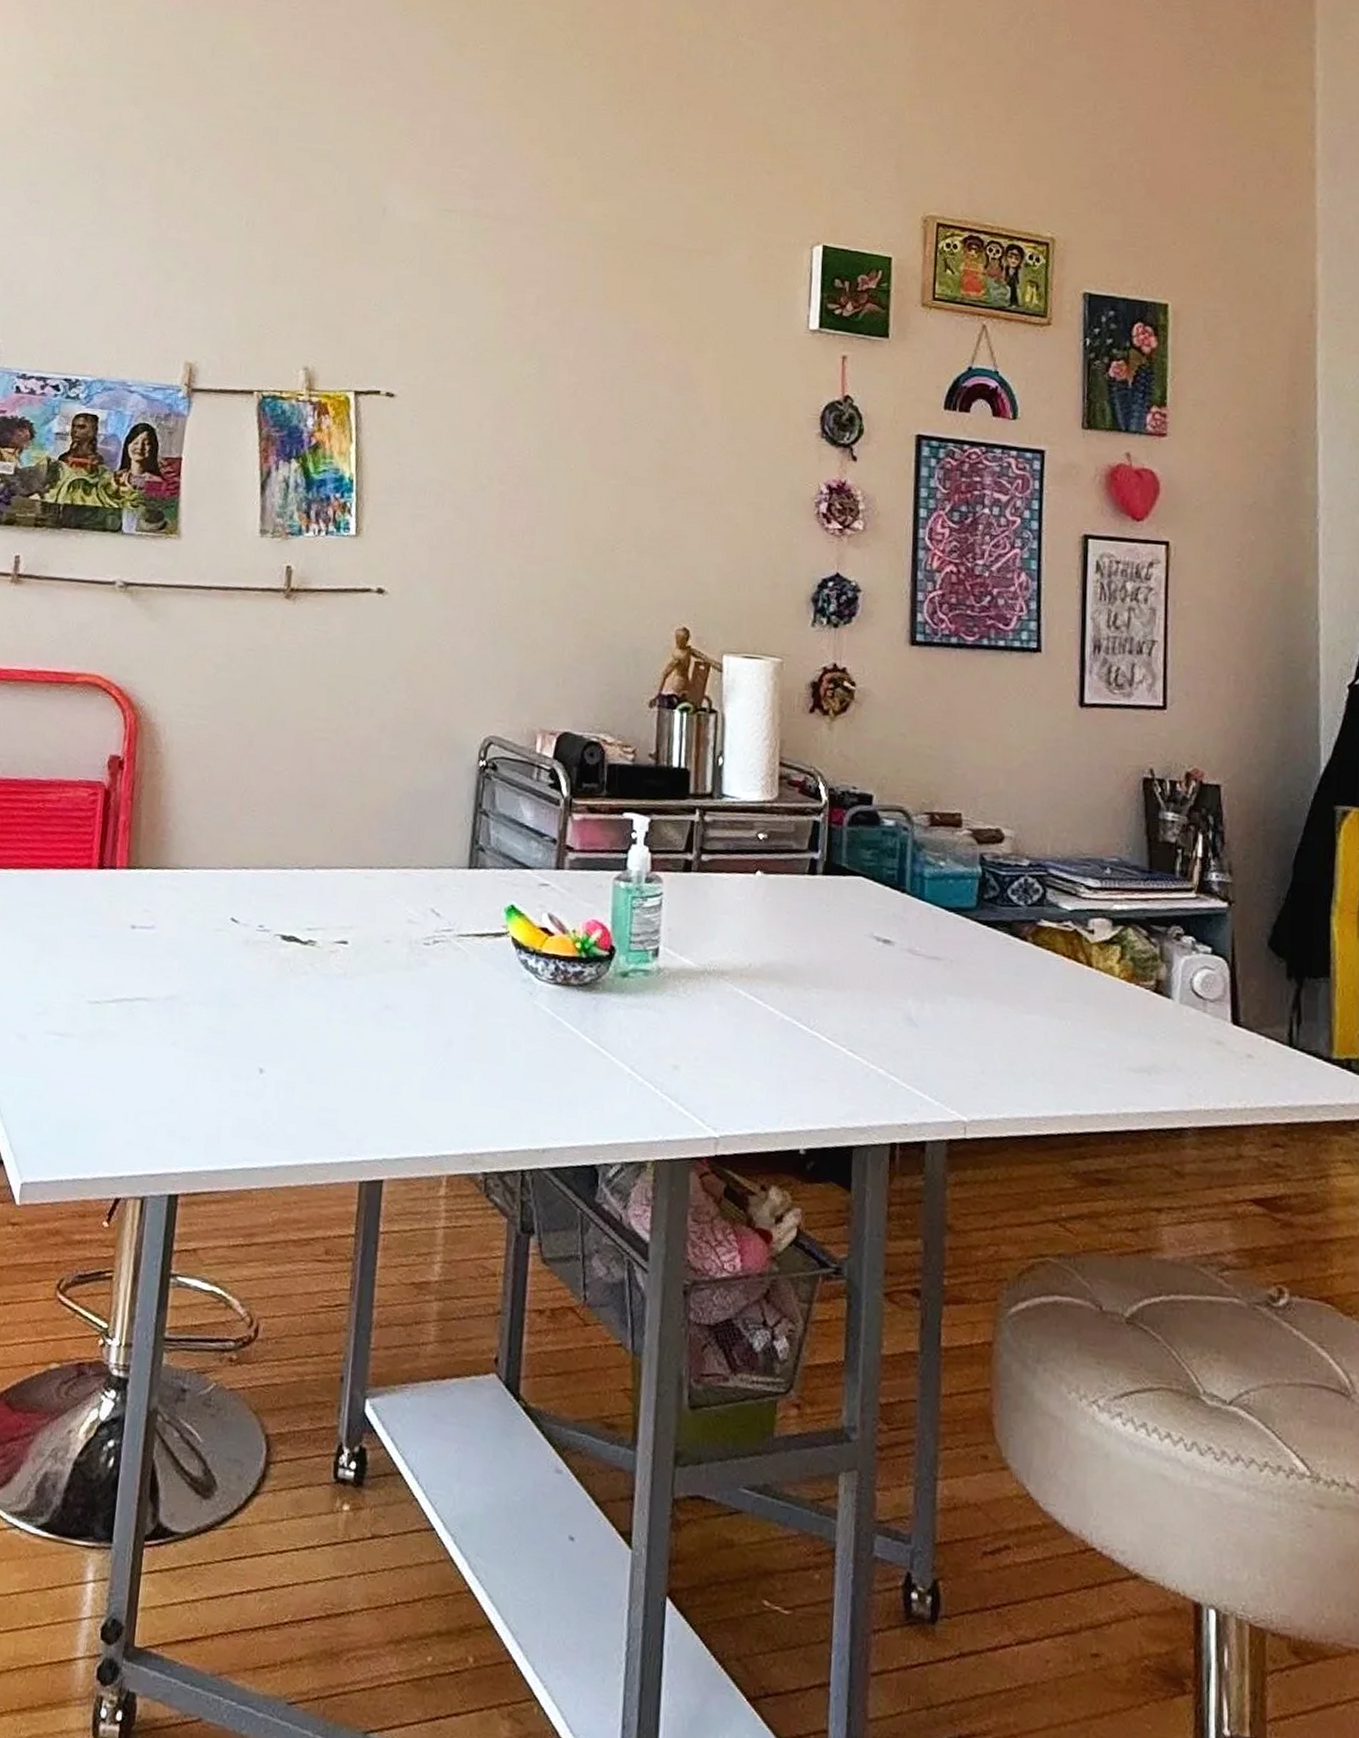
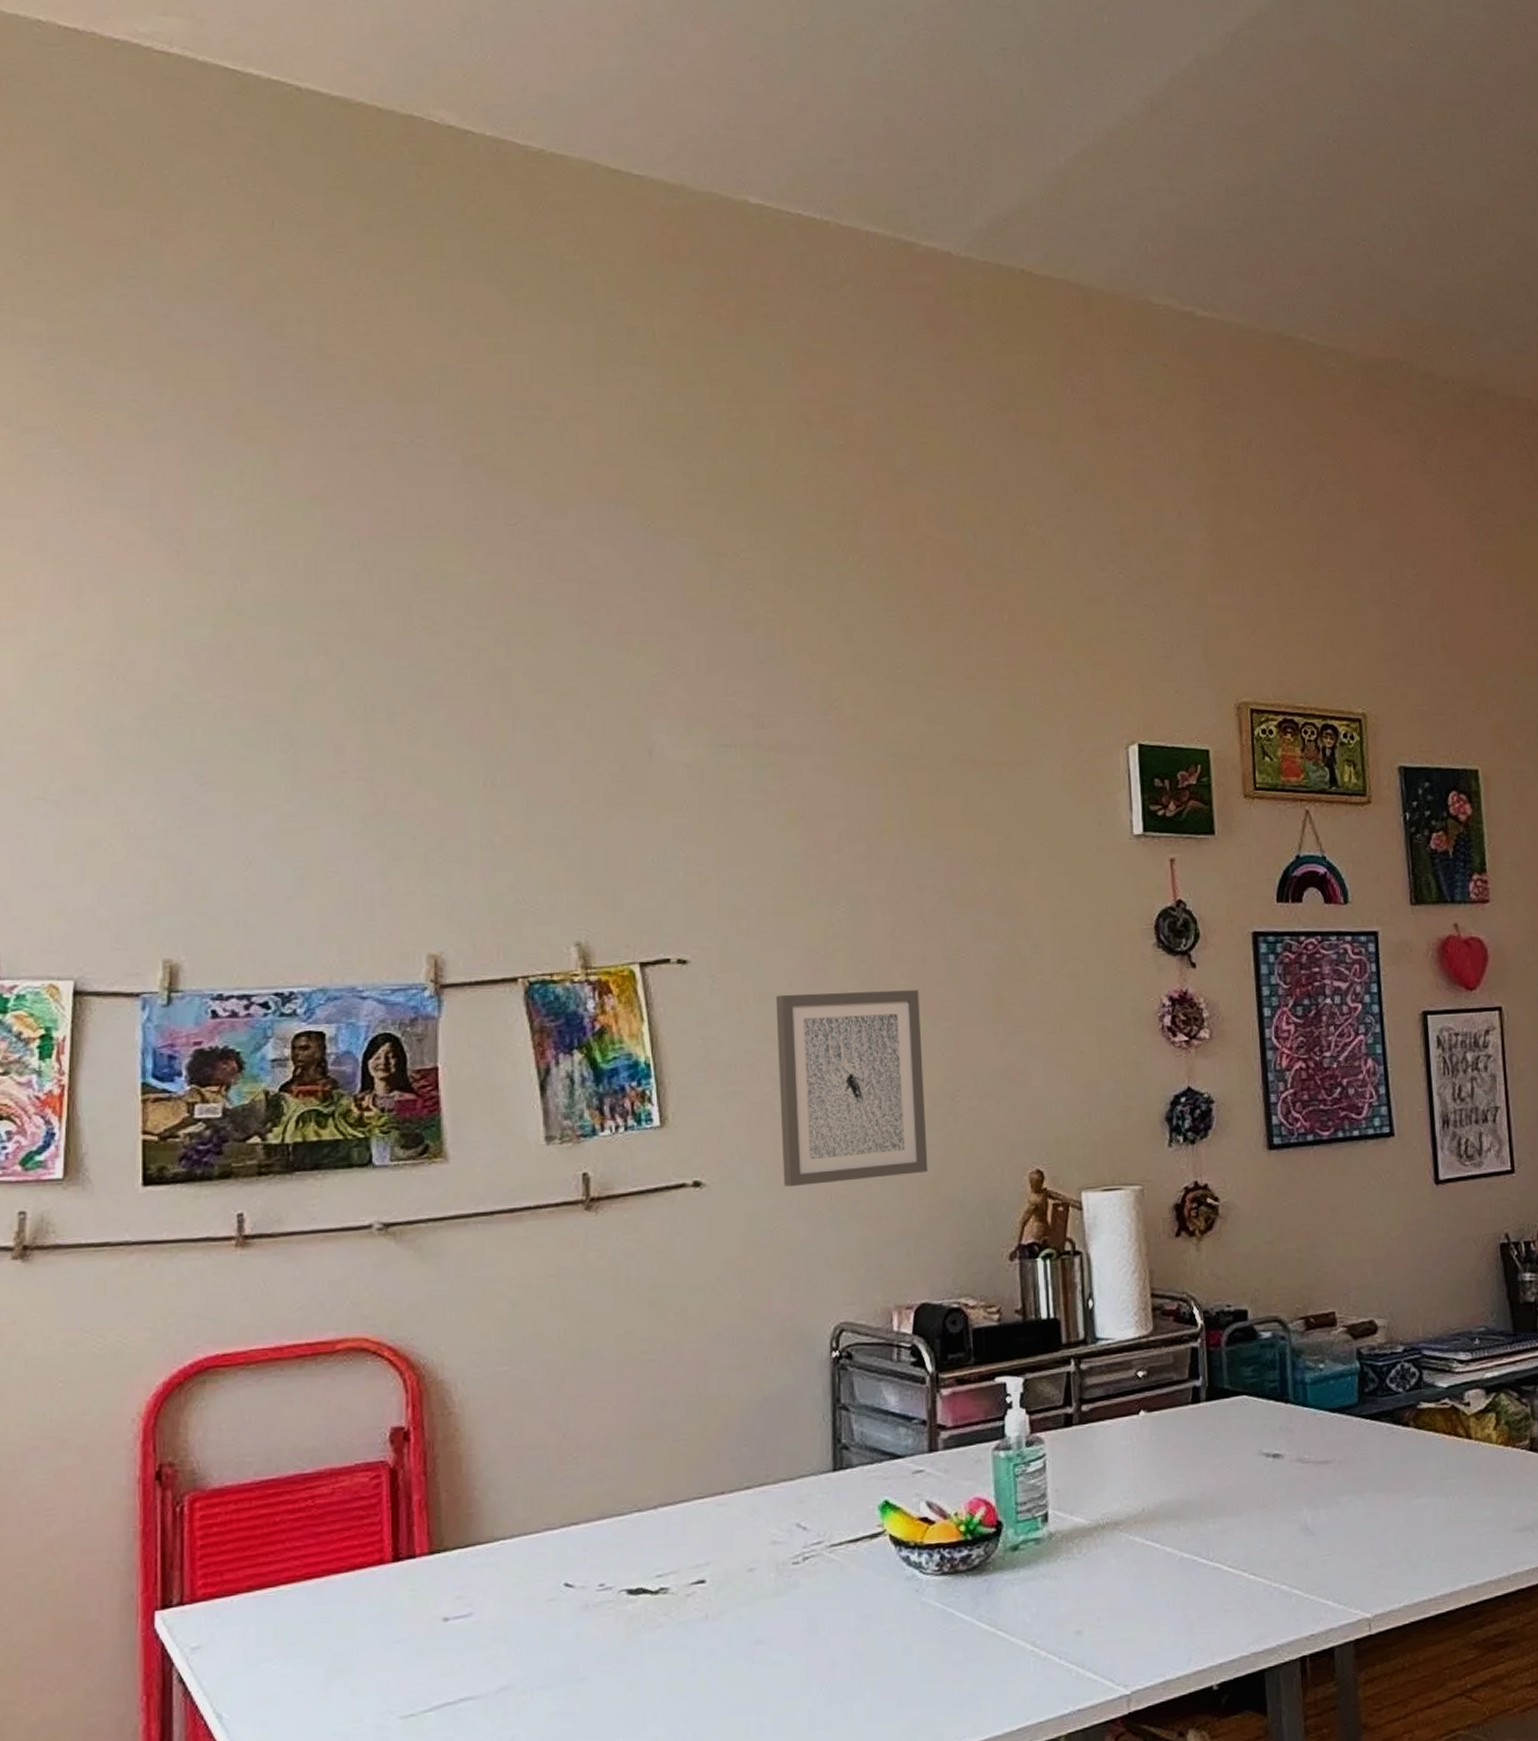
wall art: none [454,435,593,613] -> present [775,990,928,1187]

